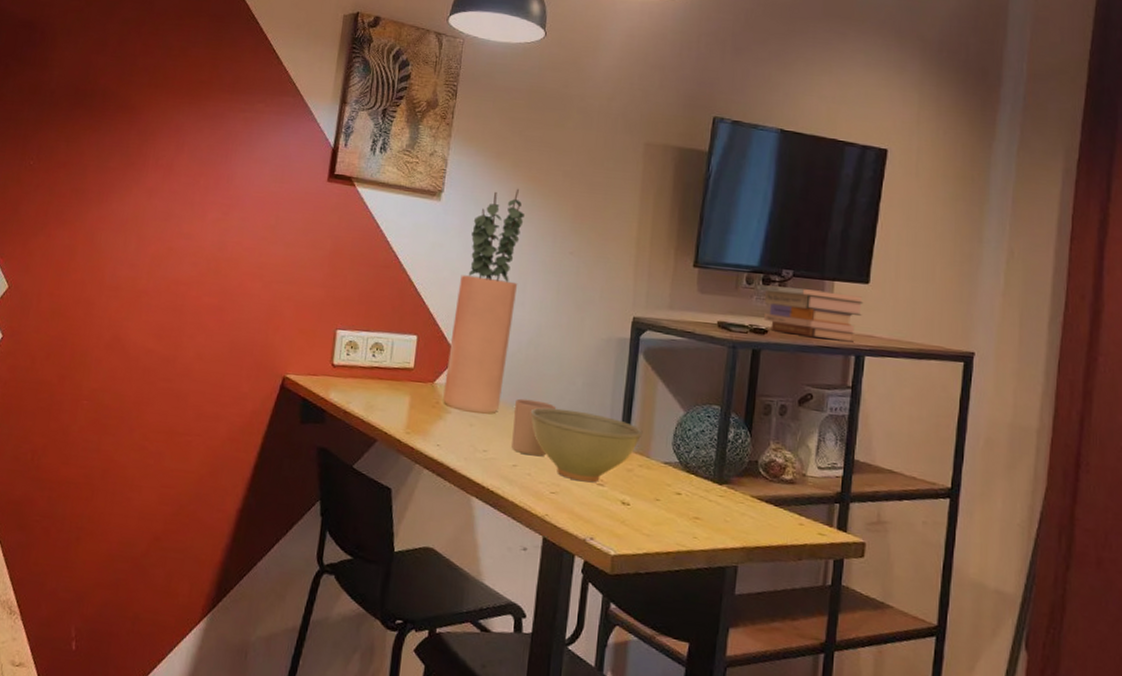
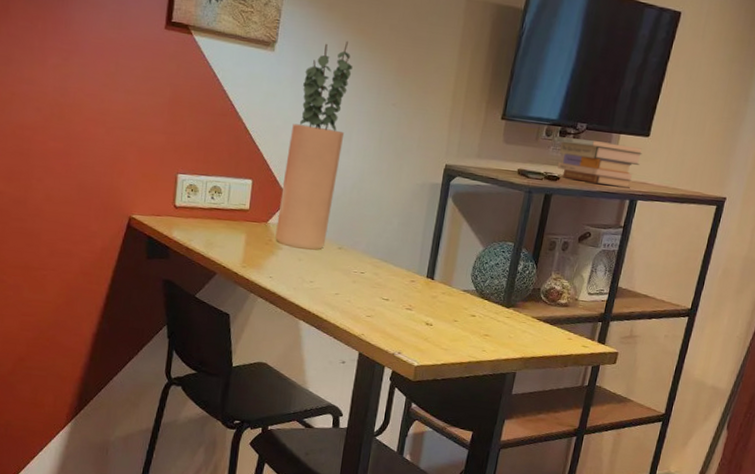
mug: present [511,398,557,457] -> none [334,236,375,286]
bowl: present [530,407,643,483] -> none [351,244,447,308]

